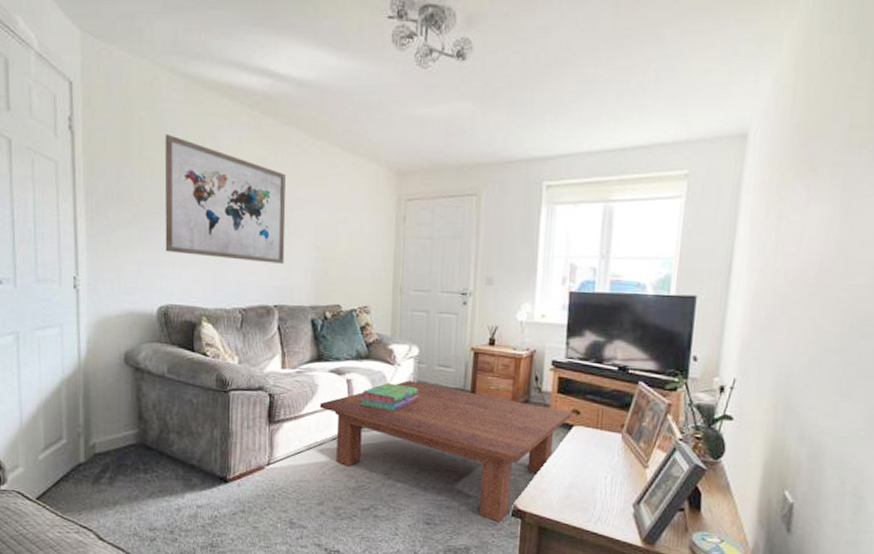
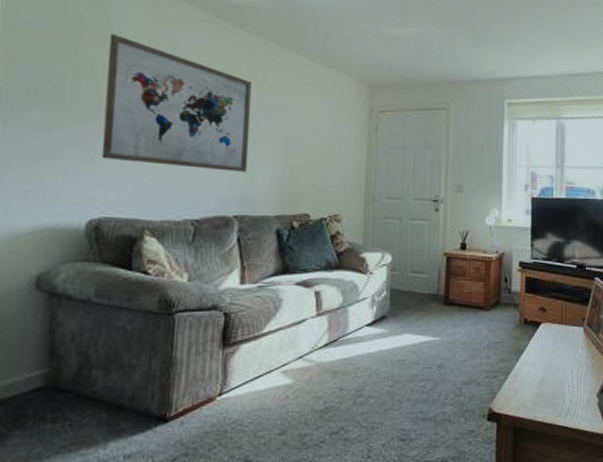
coffee table: present [319,380,572,523] -> none [283,289,539,429]
stack of books: present [361,383,419,411] -> none [330,293,393,322]

